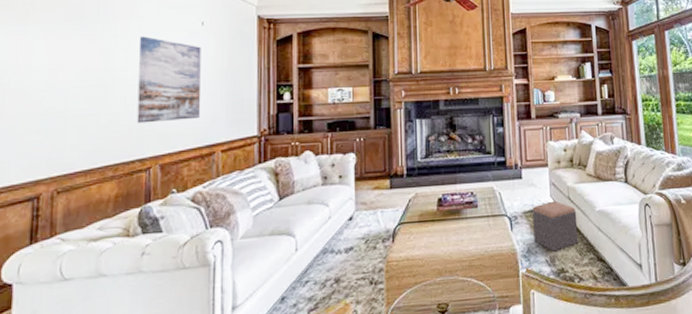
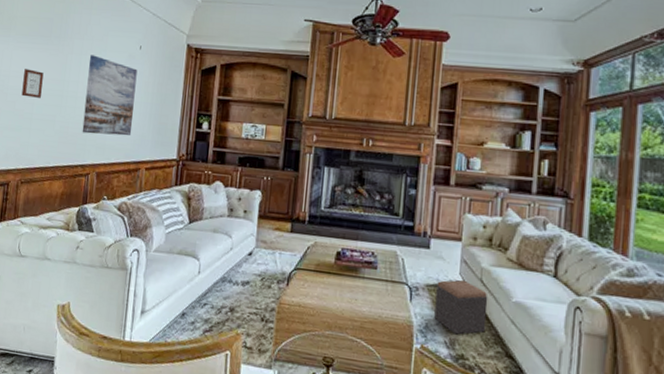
picture frame: none [49,60,79,92] -> present [21,69,44,98]

